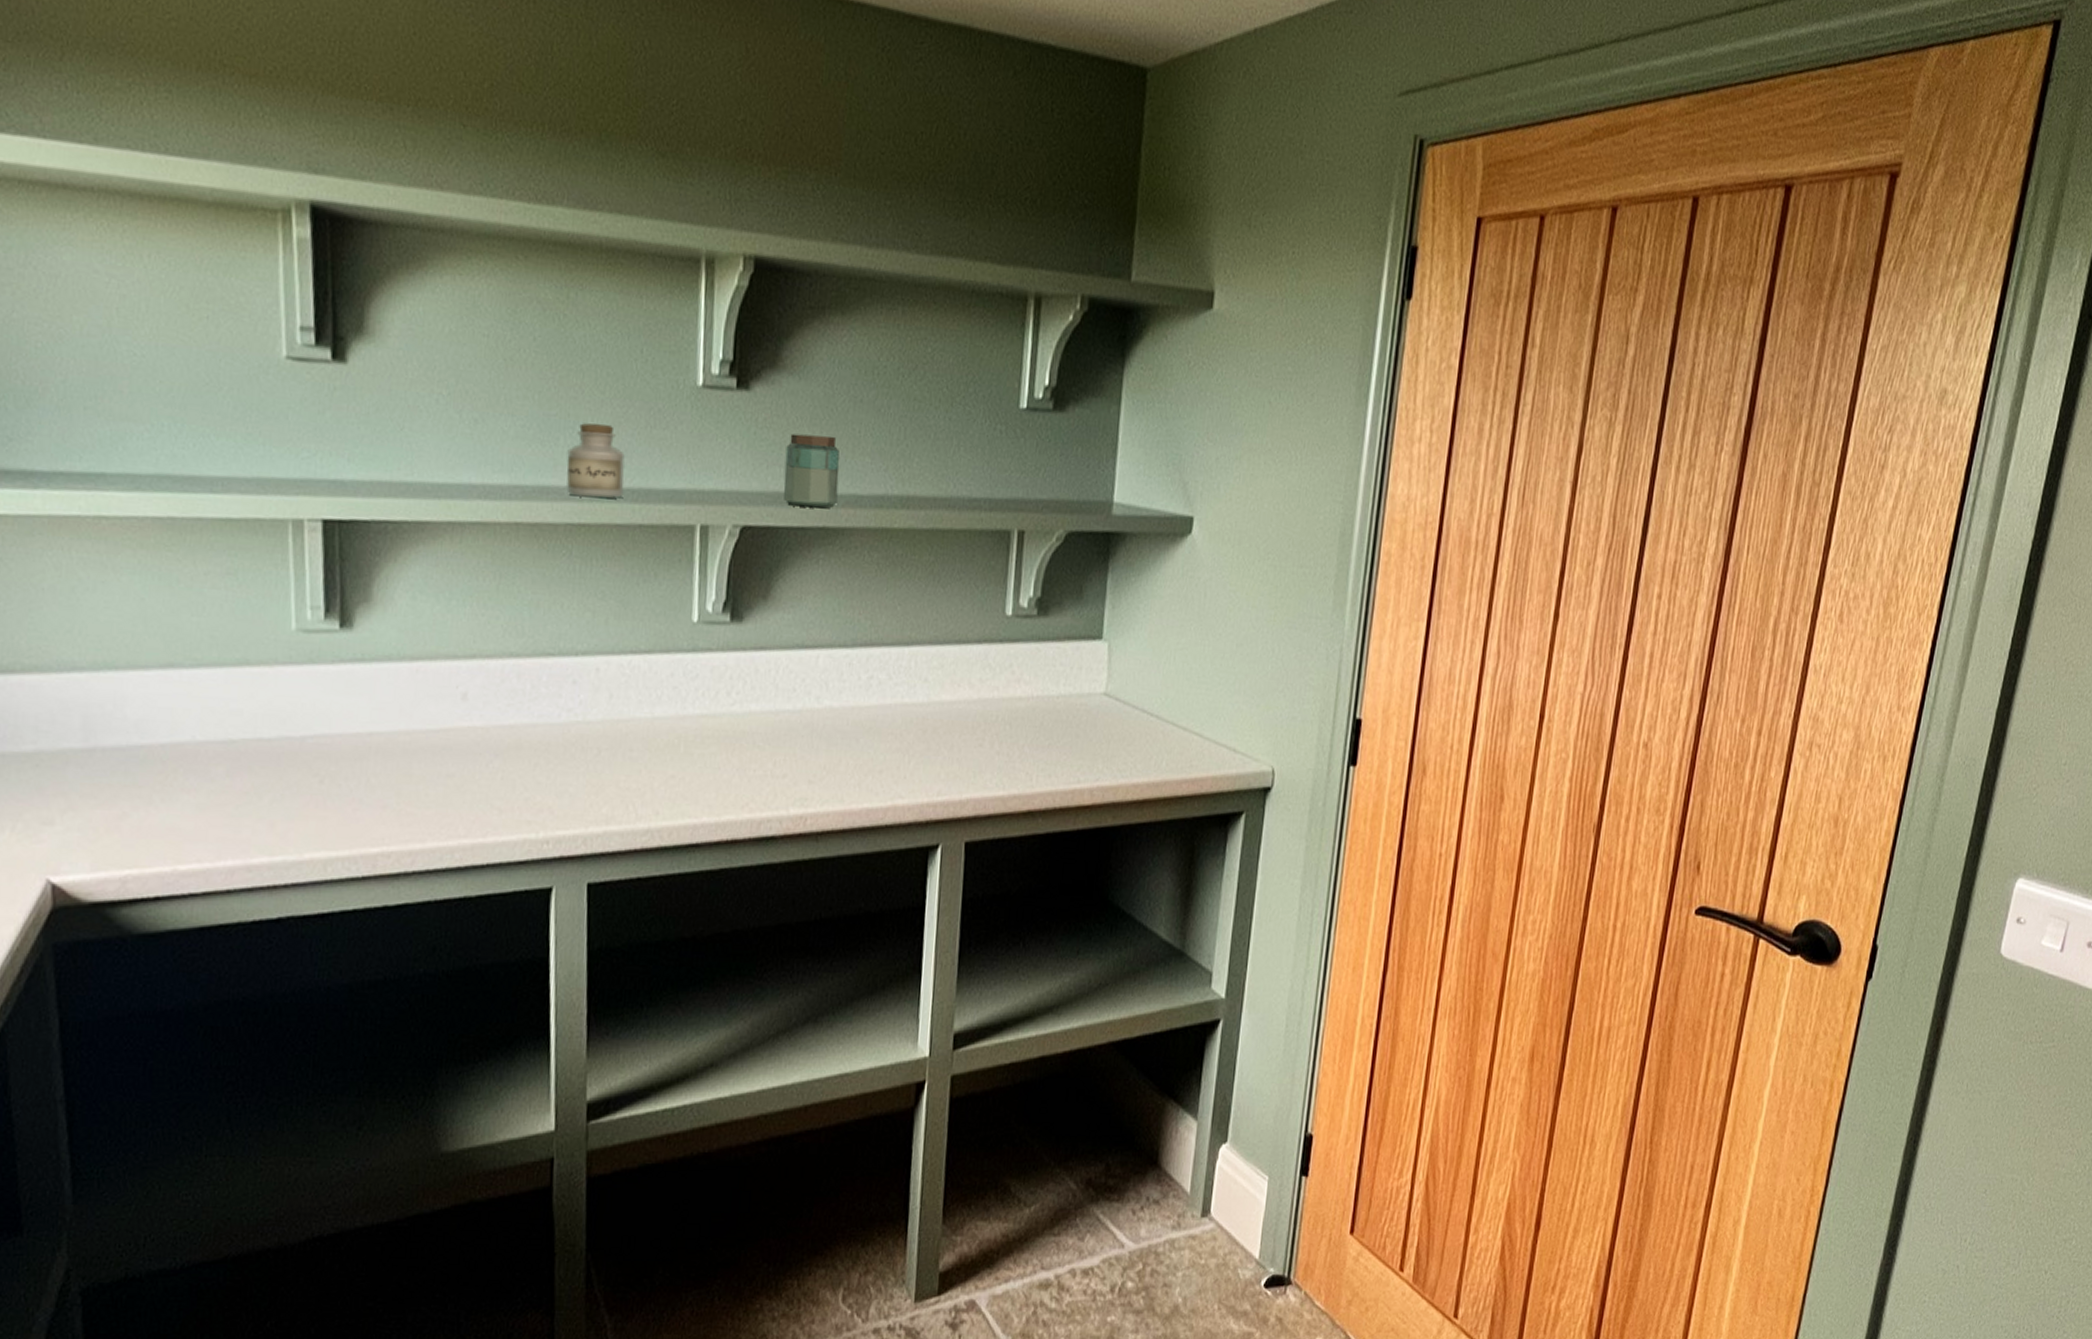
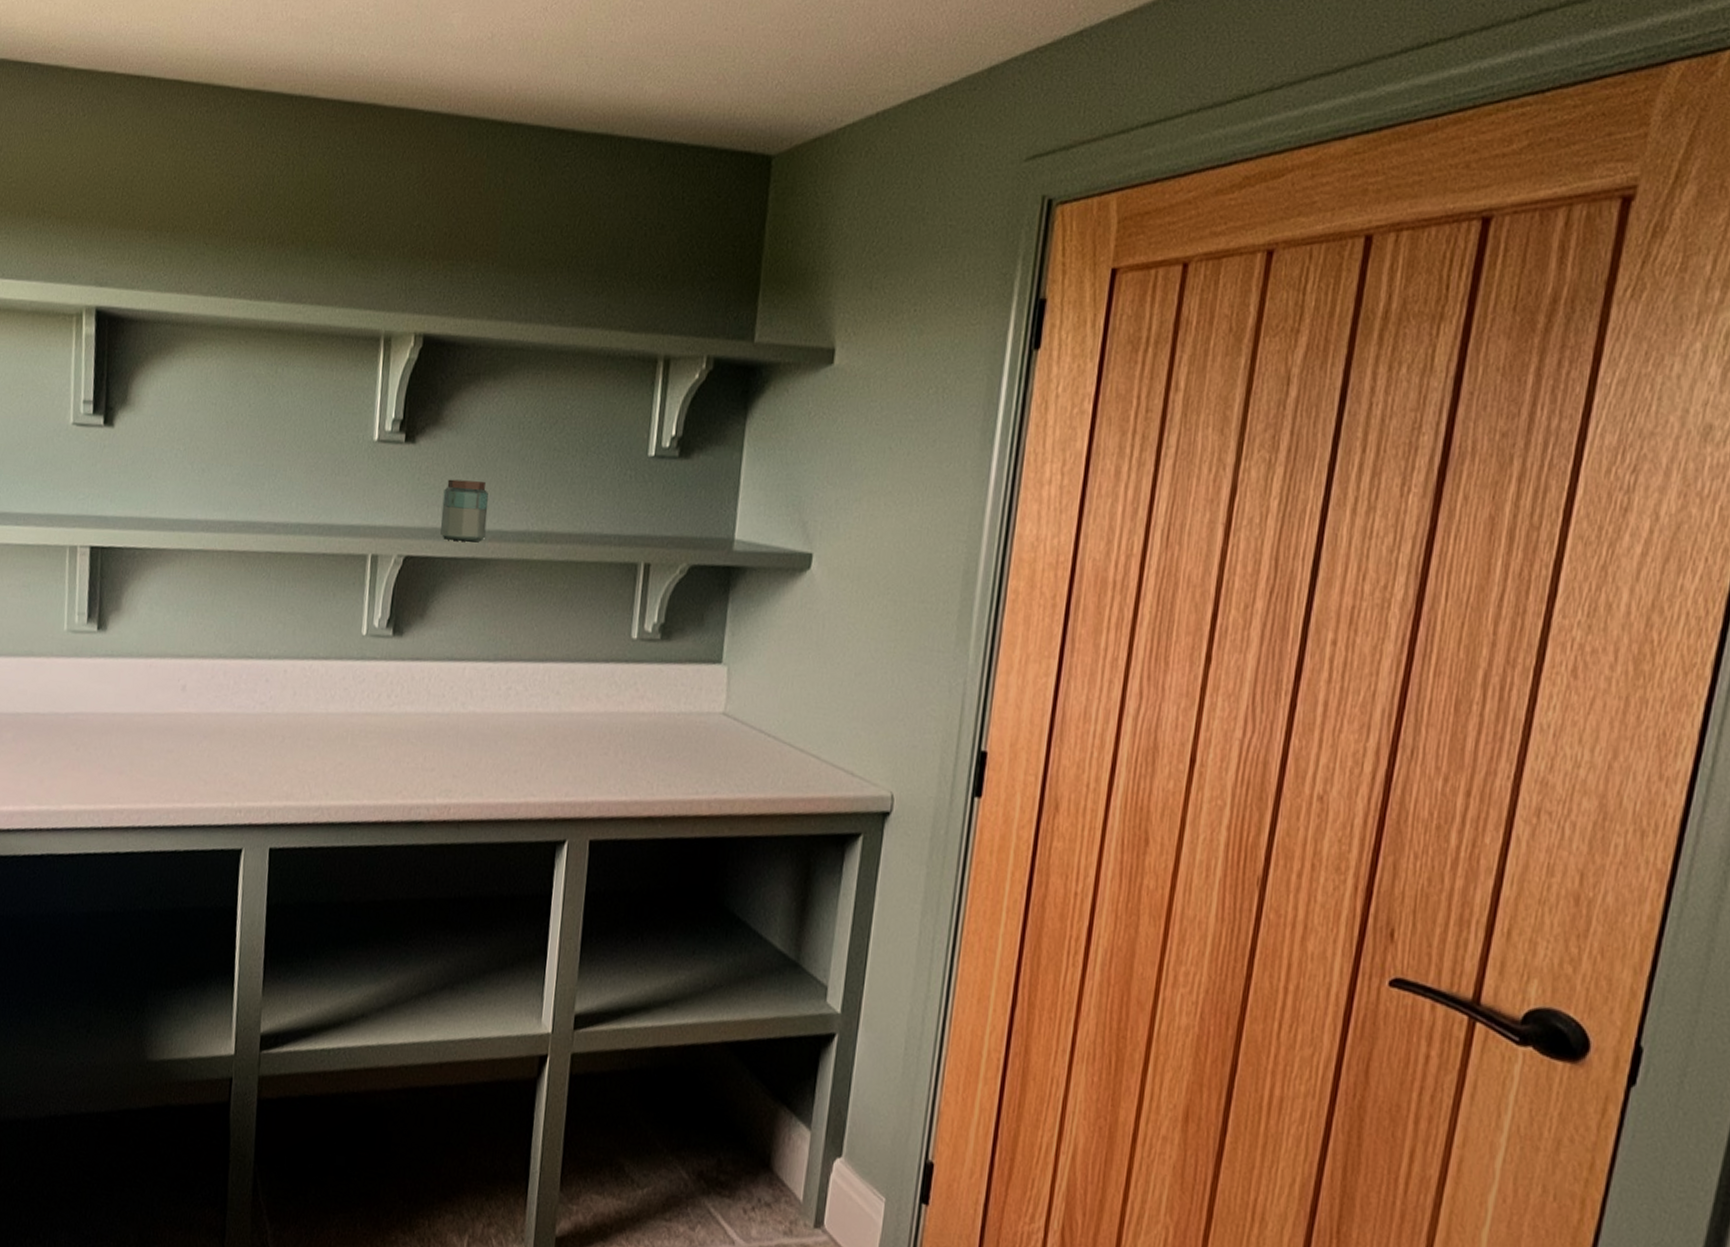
jar: present [566,423,625,499] -> none [268,471,314,532]

